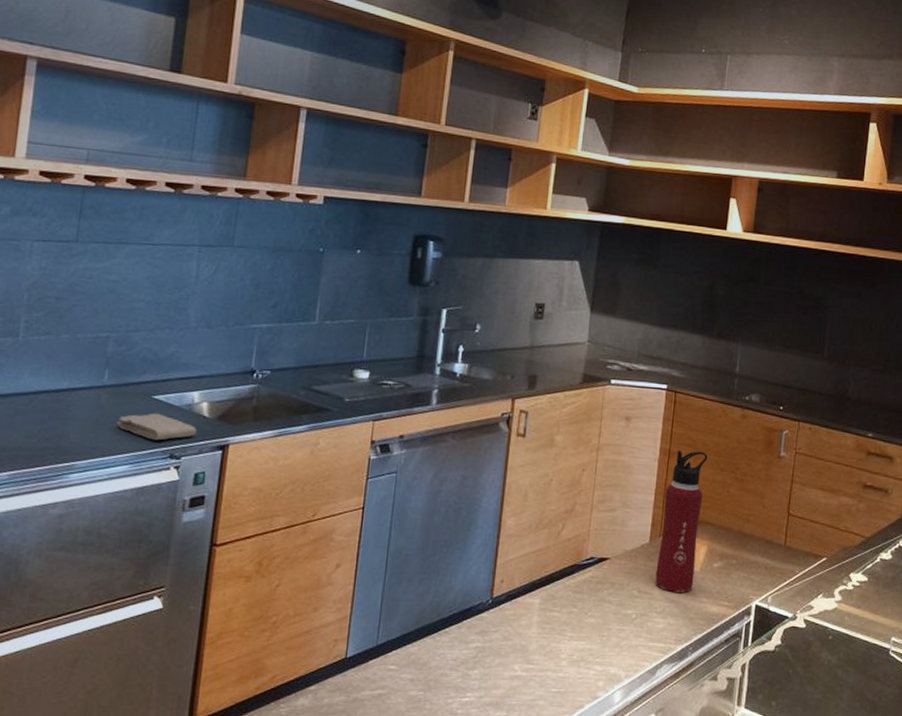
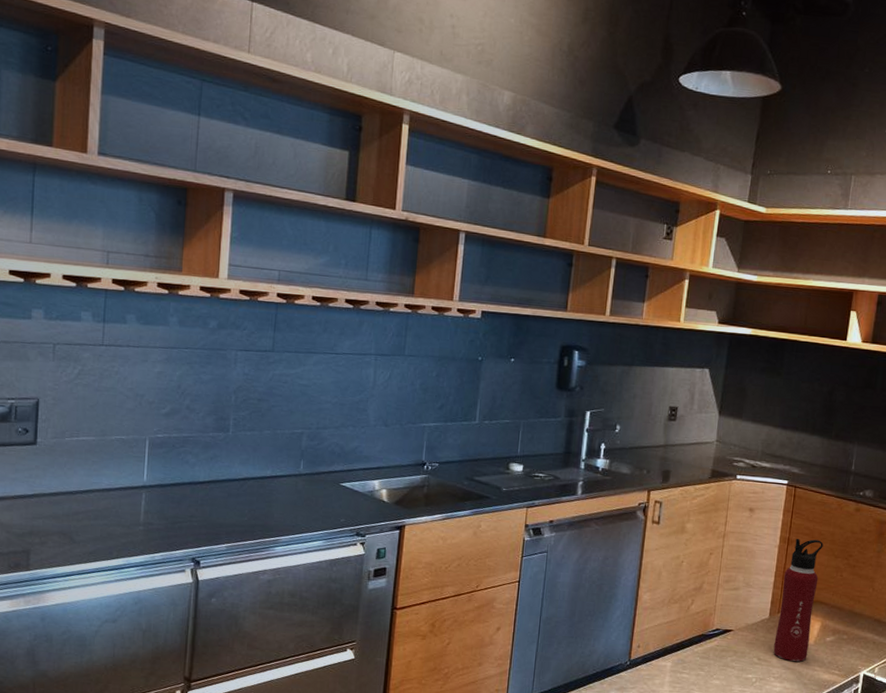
washcloth: present [117,413,197,441] -> none [312,497,378,521]

